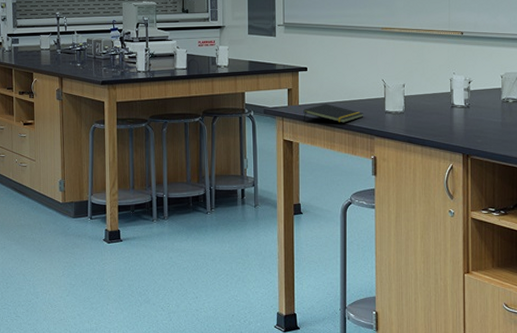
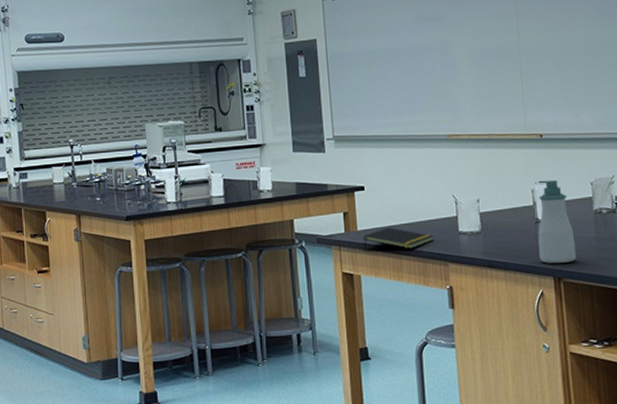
soap bottle: none [451,71,484,142] -> present [537,179,577,264]

